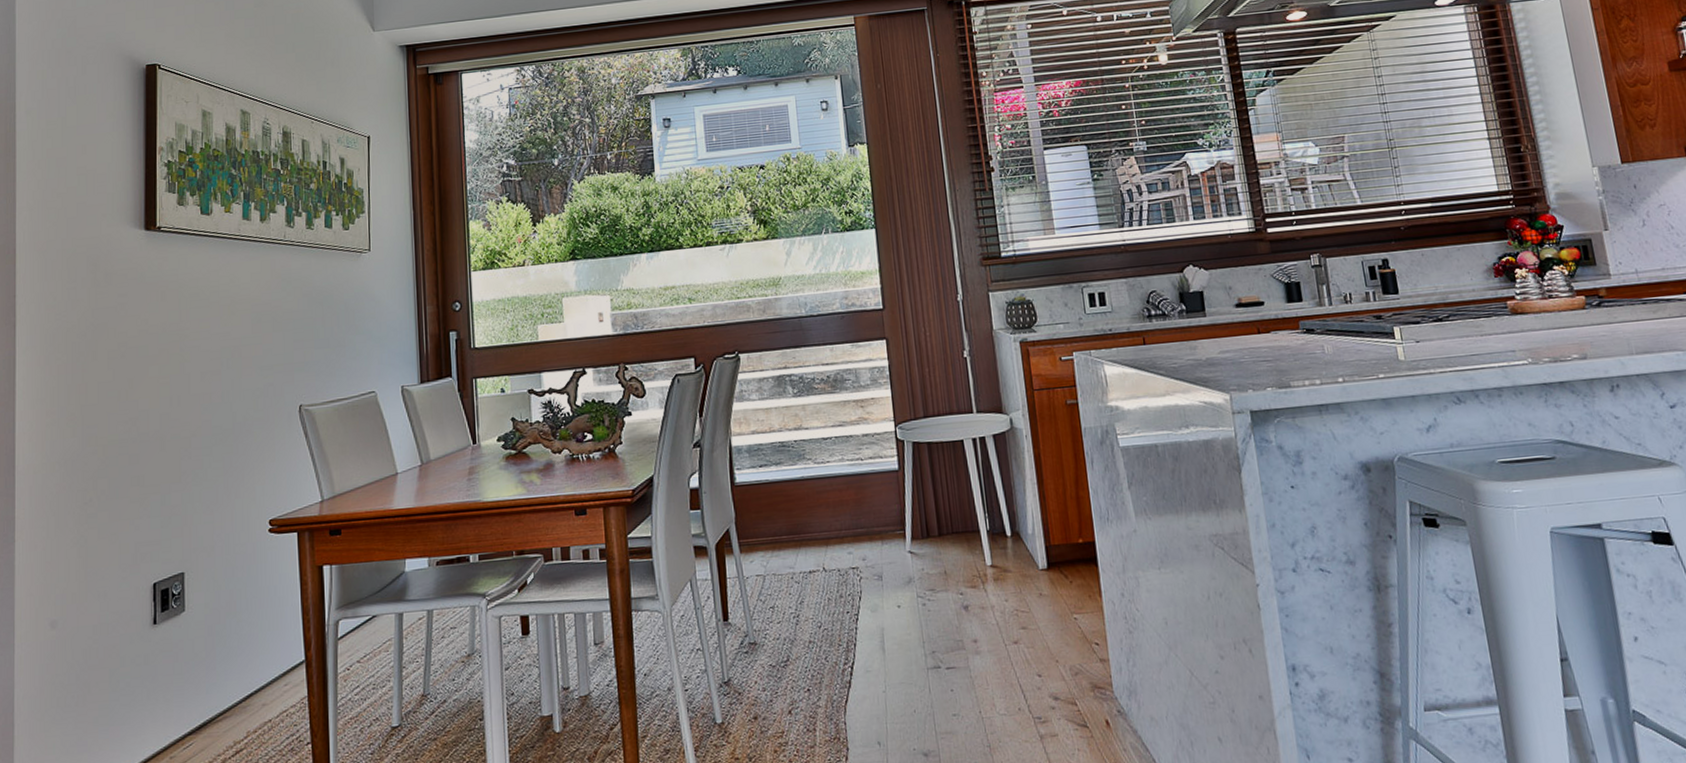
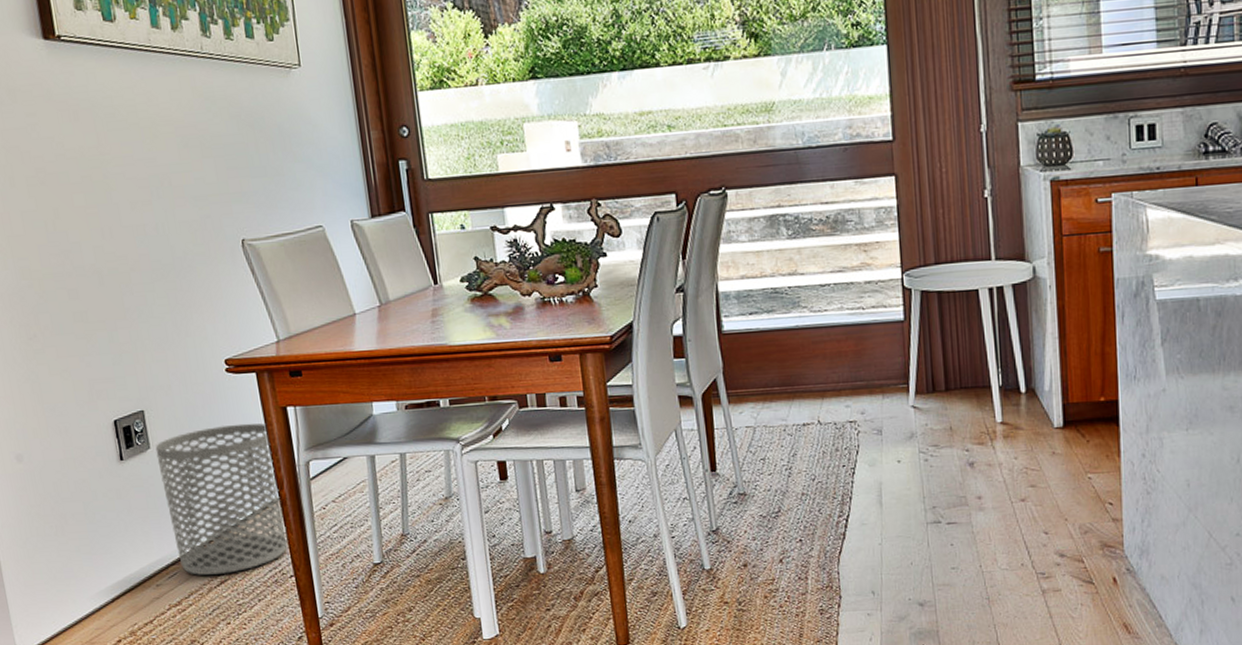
waste bin: none [190,583,309,745] -> present [155,423,288,575]

